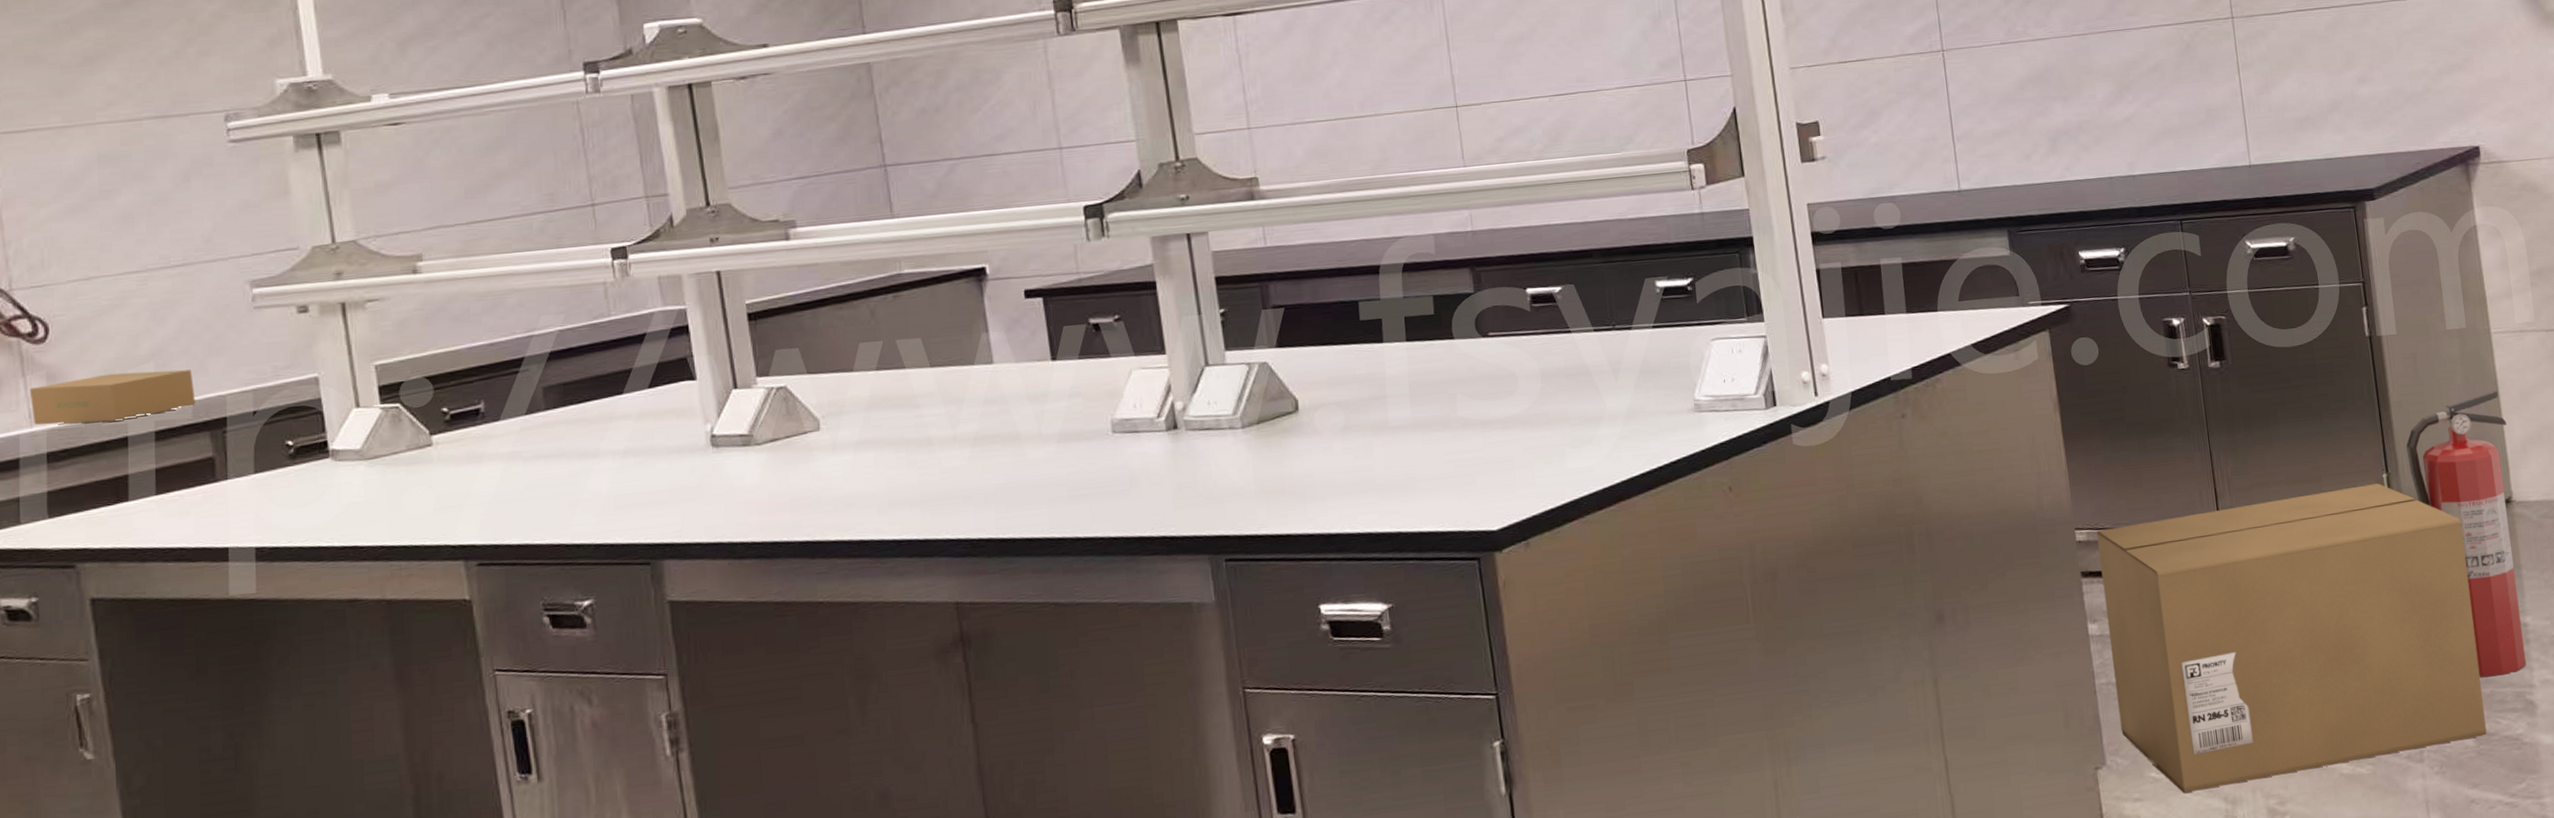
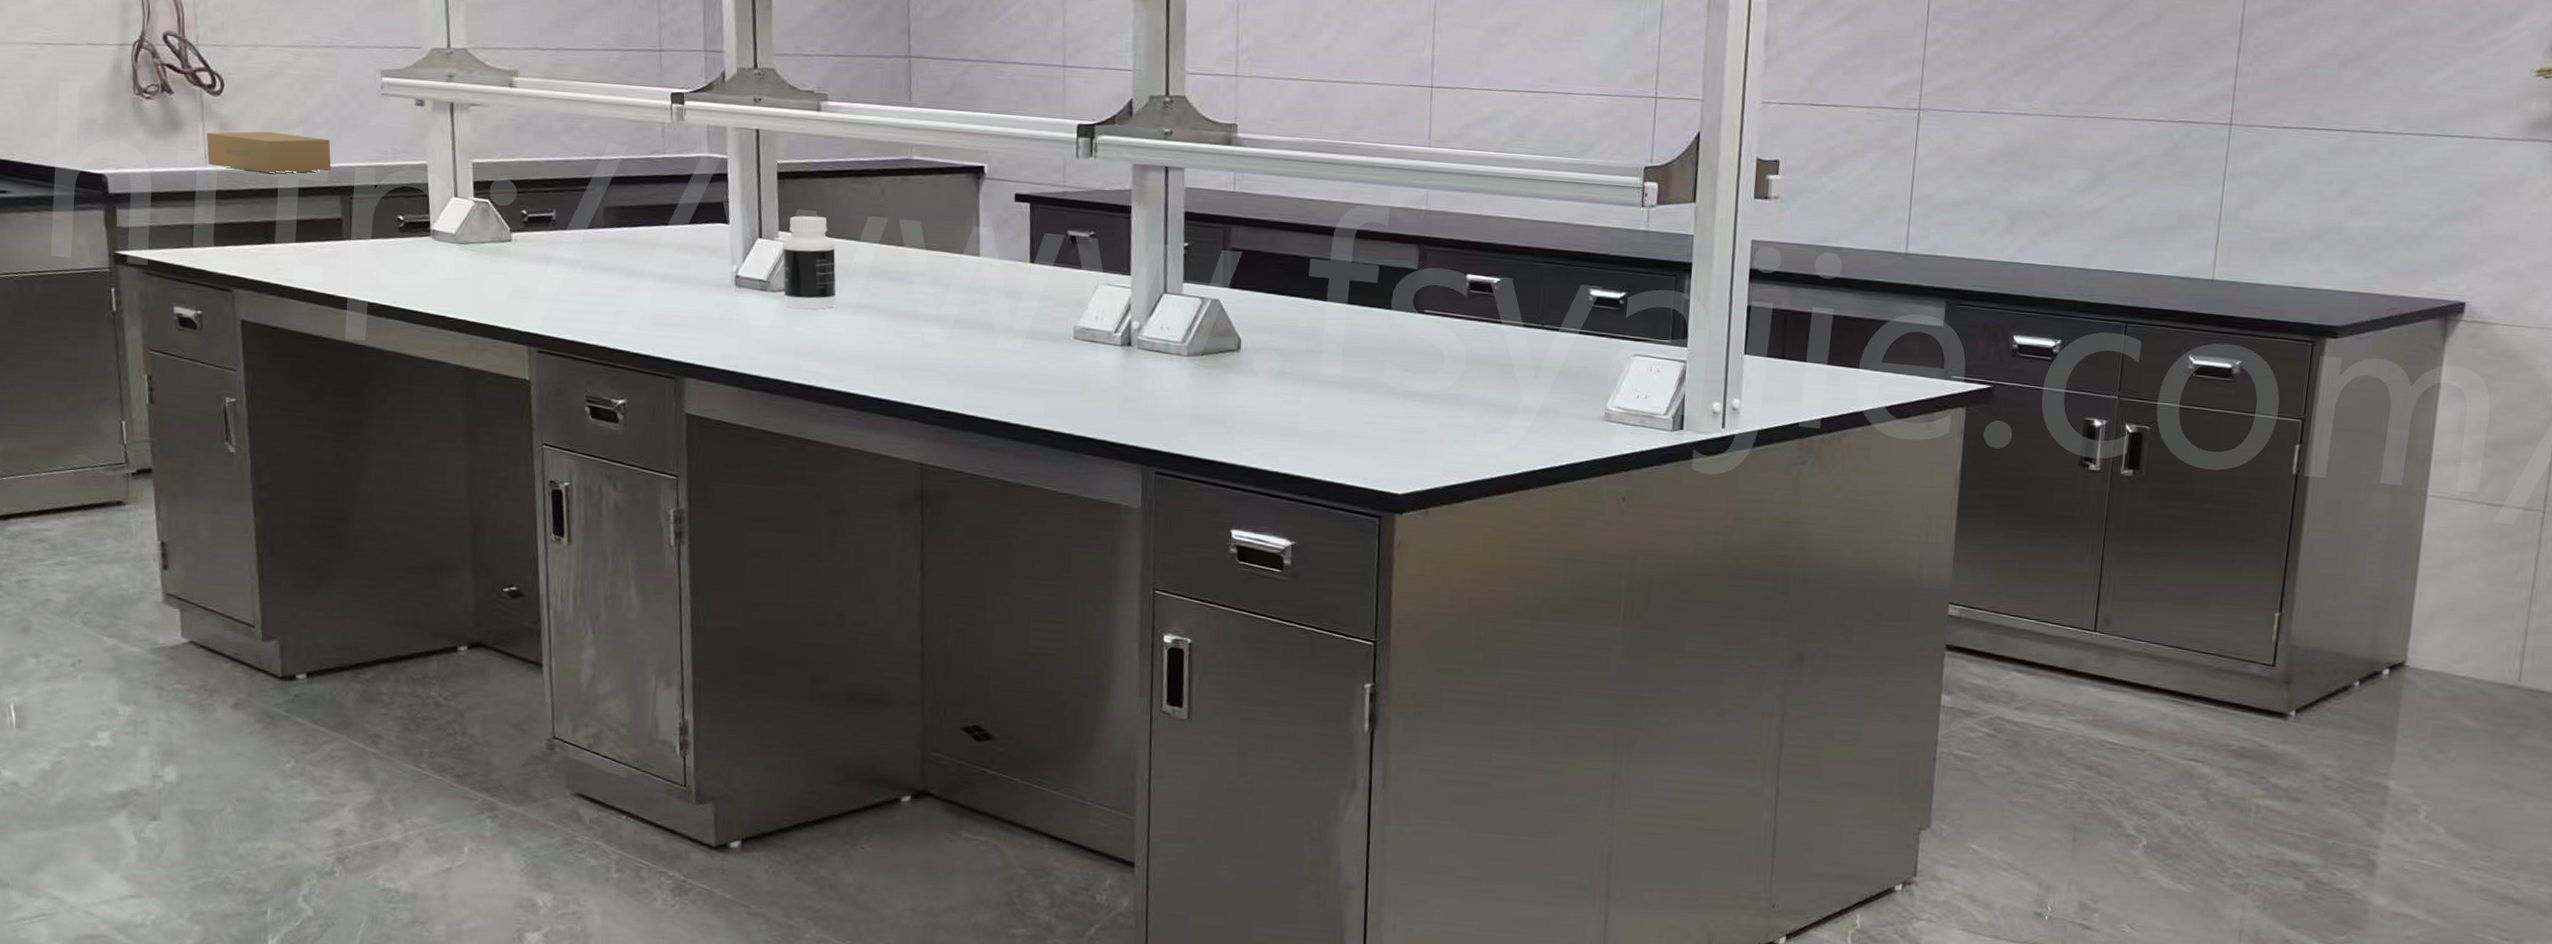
medicine bottle: none [763,352,834,460] -> present [782,215,837,310]
box: present [2097,483,2487,793] -> none [1952,609,2346,884]
fire extinguisher: present [2406,390,2527,677] -> none [2304,553,2420,831]

